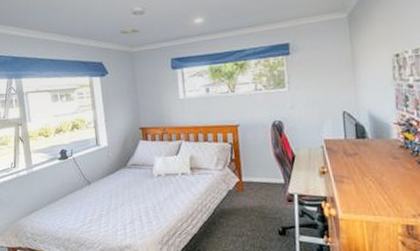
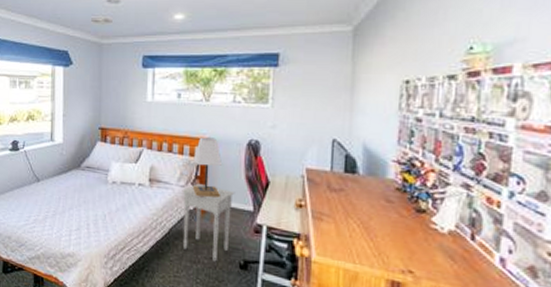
nightstand: none [220,165,268,233] -> present [182,183,235,262]
lamp: none [227,123,255,178] -> present [192,137,223,198]

